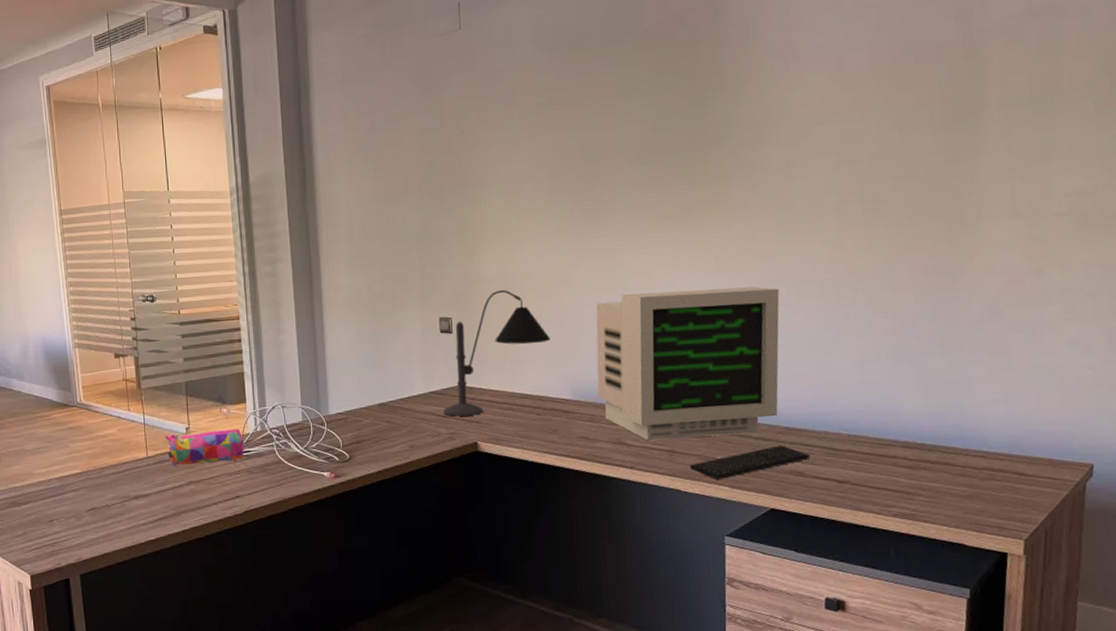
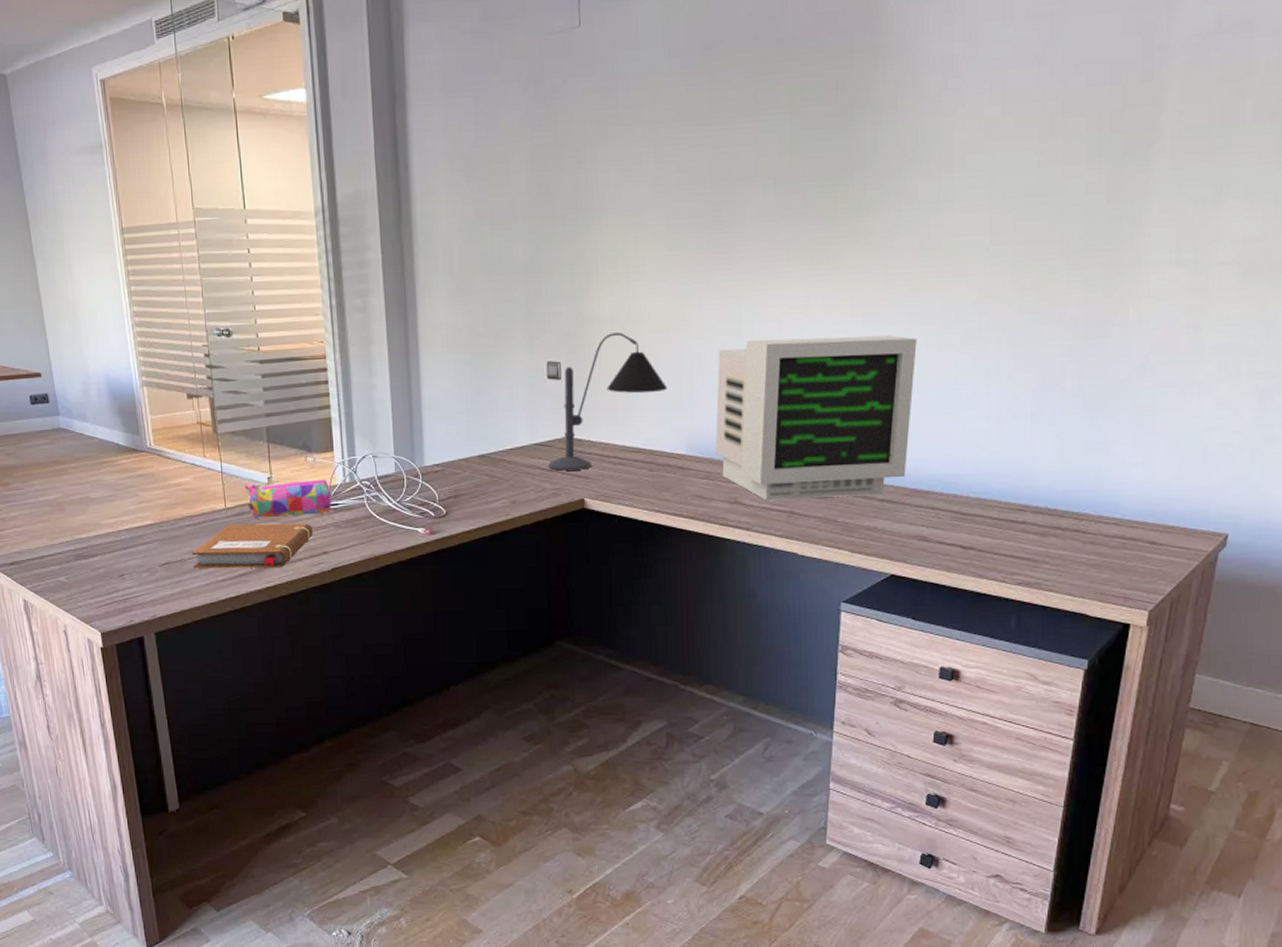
notebook: none [115,469,227,514] -> present [191,523,313,569]
keyboard: present [690,445,811,480] -> none [809,508,937,543]

